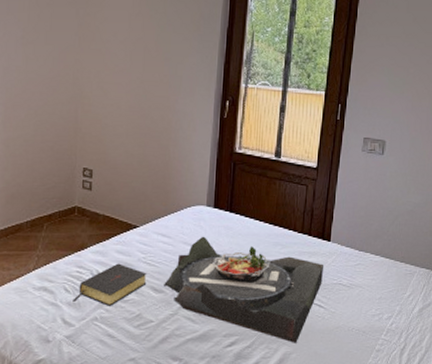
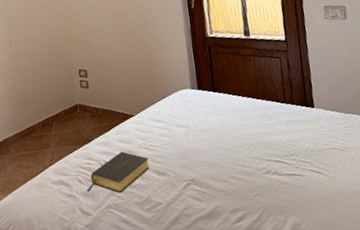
serving tray: present [164,236,325,343] -> none [165,117,316,213]

